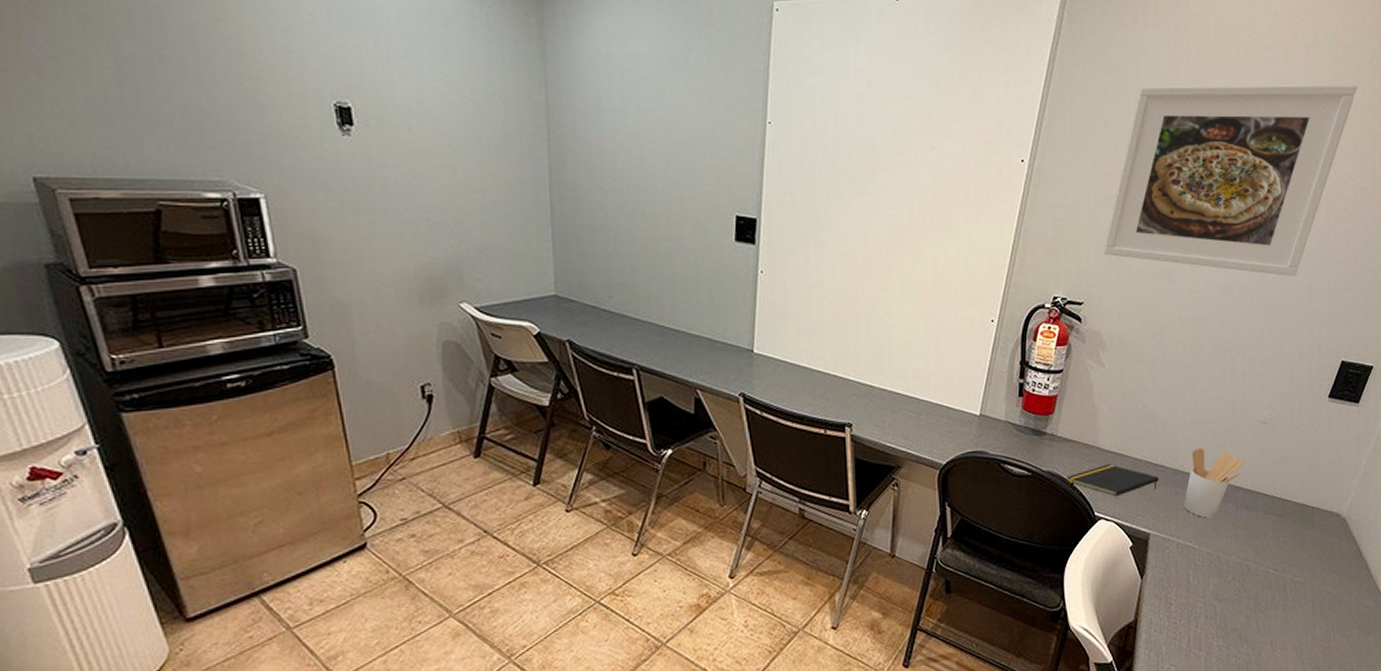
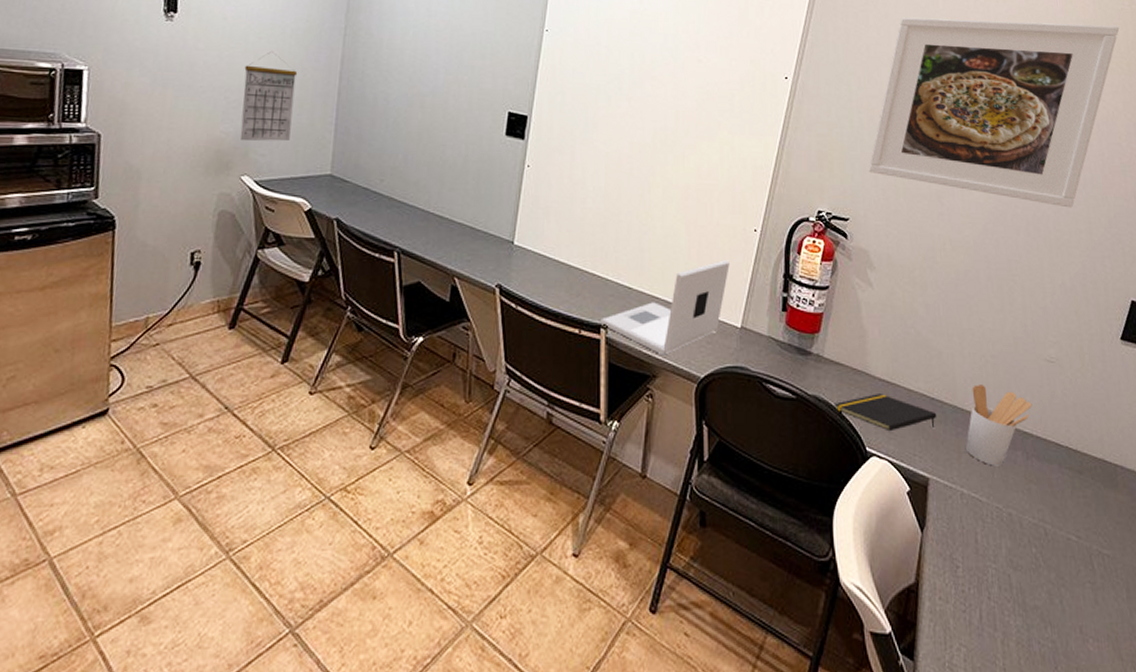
calendar: none [442,164,506,266] -> present [240,52,298,142]
laptop: none [845,352,968,447] -> present [600,260,730,355]

